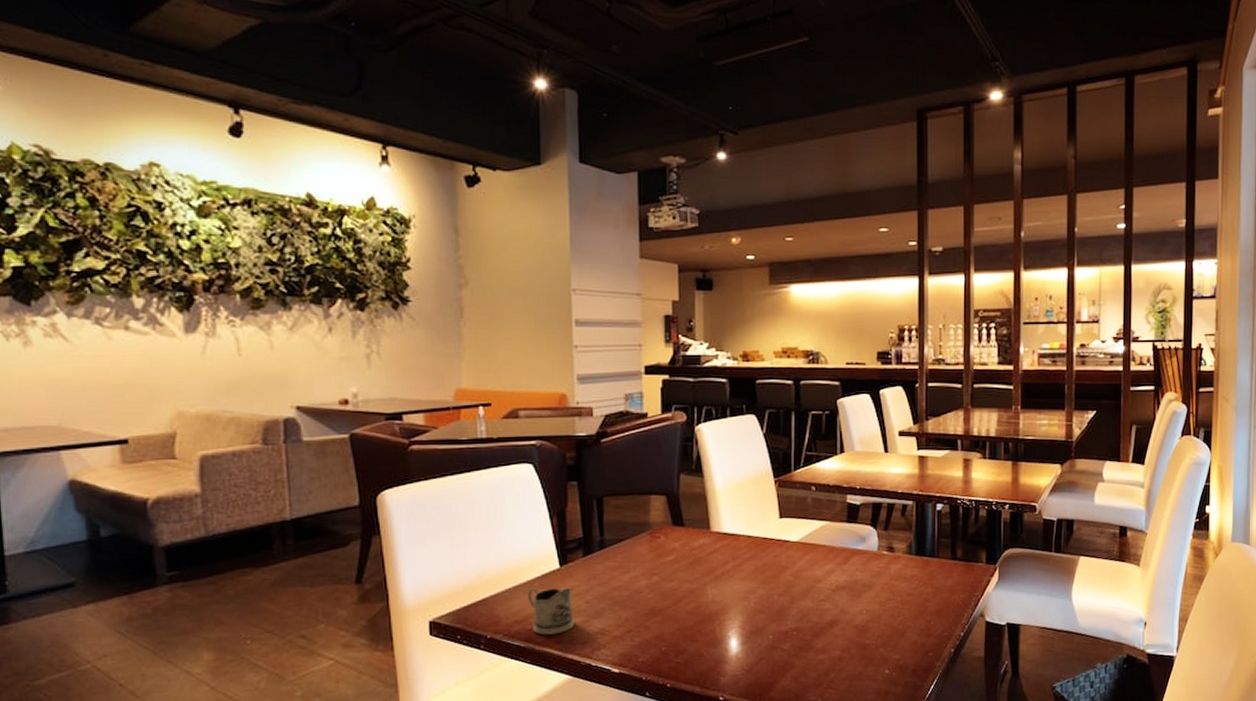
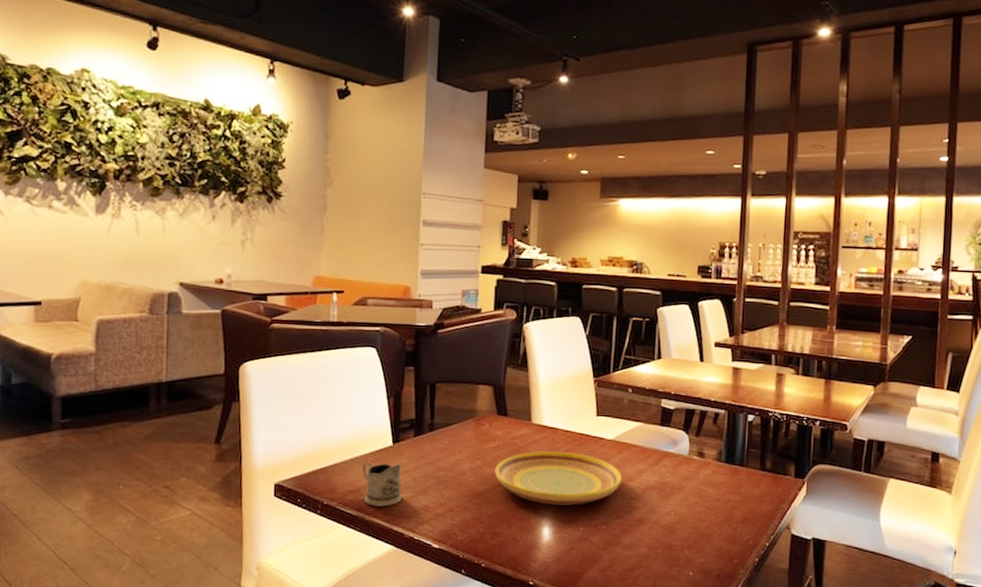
plate: none [674,558,811,615] -> present [495,451,623,506]

